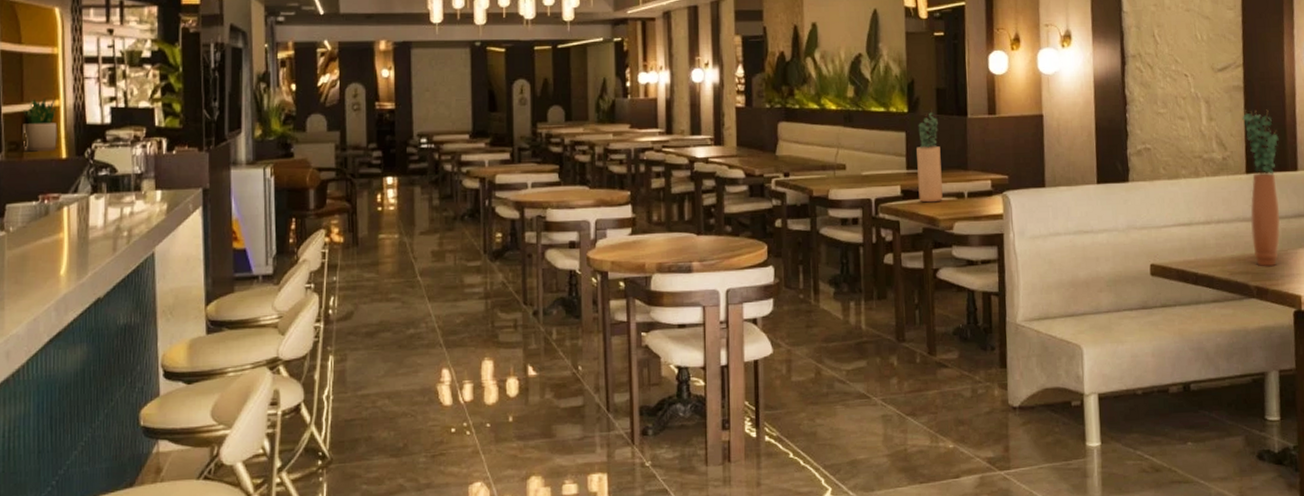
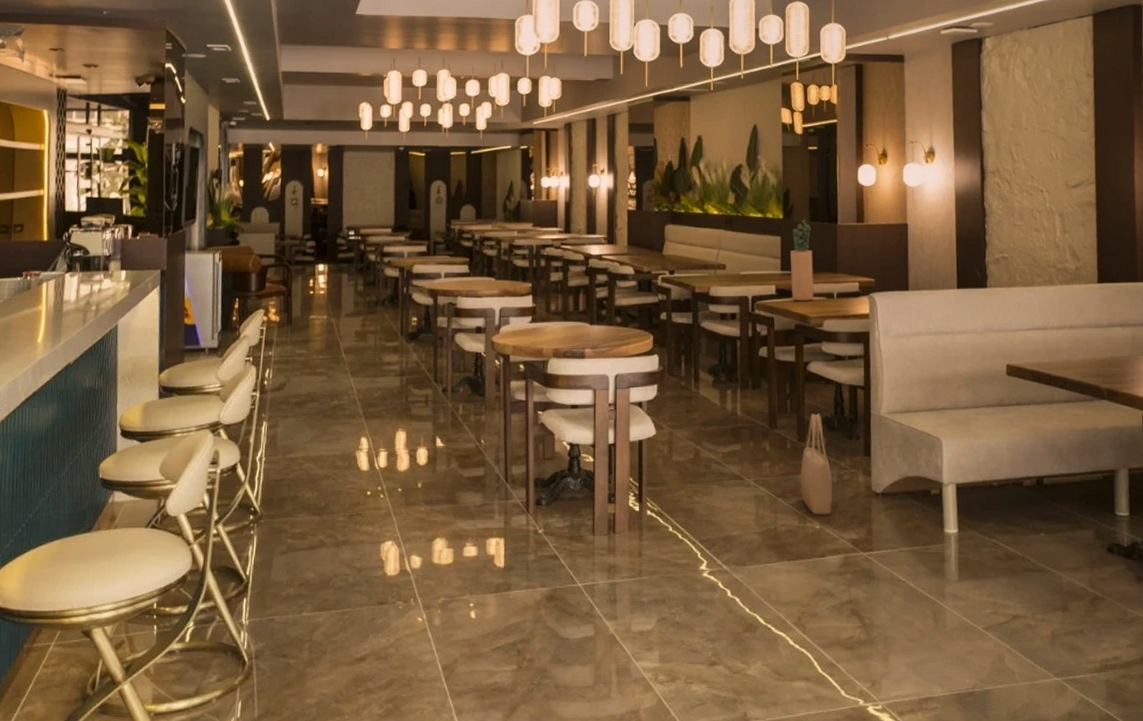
planter: present [22,97,58,152] -> none [12,187,41,234]
shopping bag: none [931,324,967,434] -> present [800,413,833,515]
vase: present [1242,107,1281,267] -> none [1094,222,1131,371]

